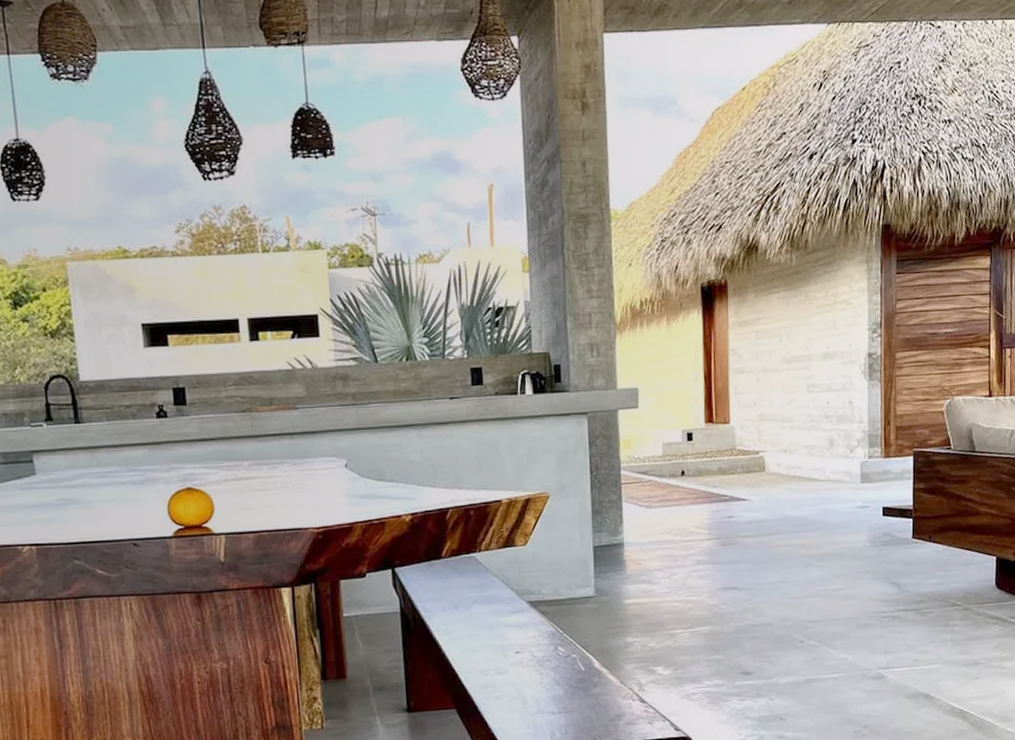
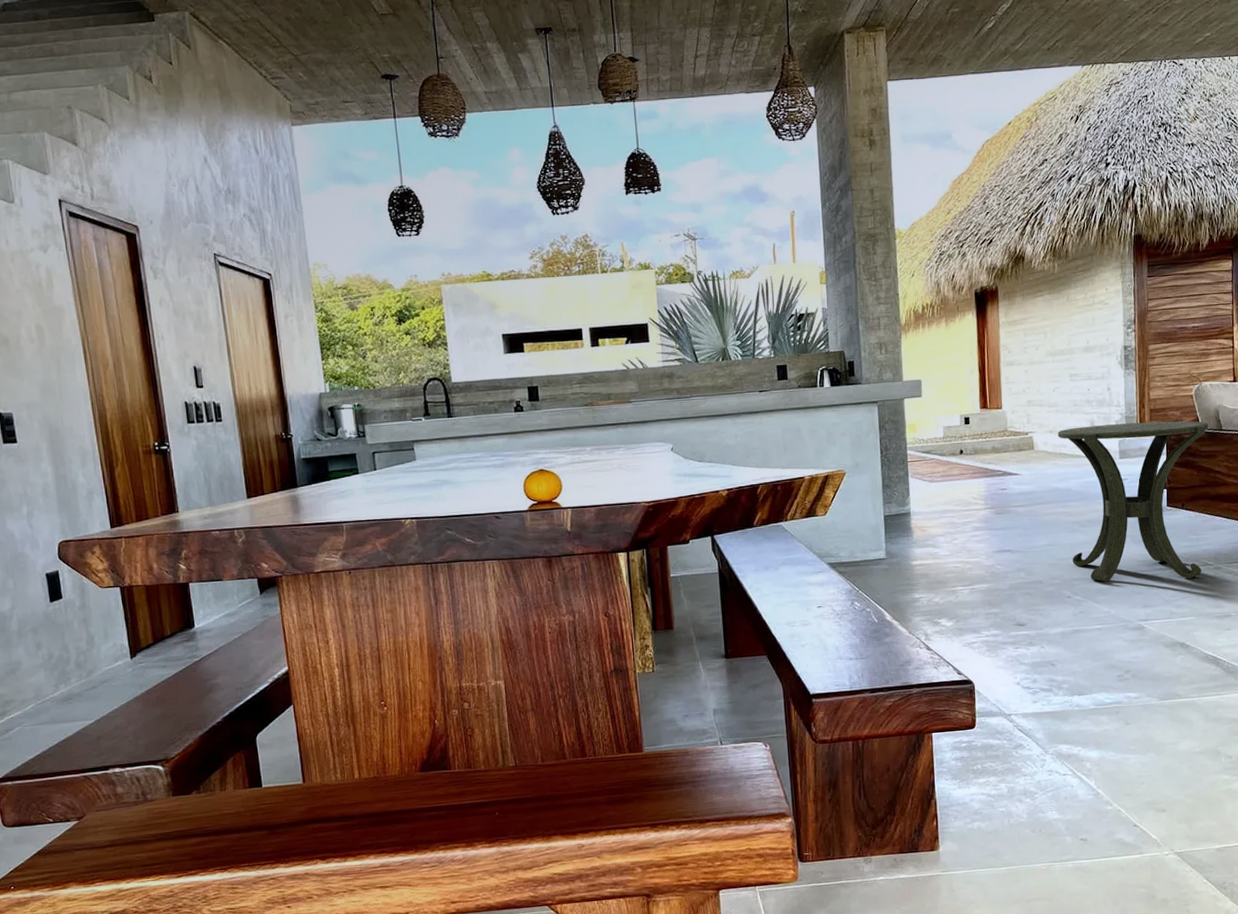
side table: none [792,440,960,625] -> present [1057,421,1208,582]

